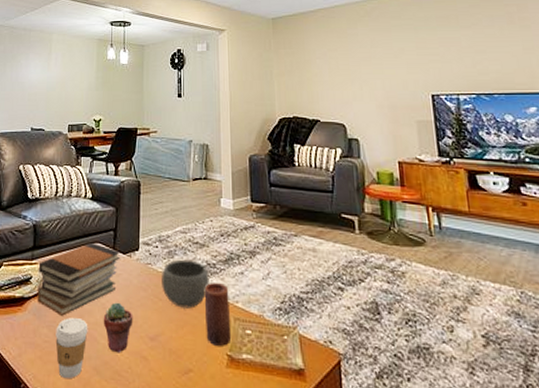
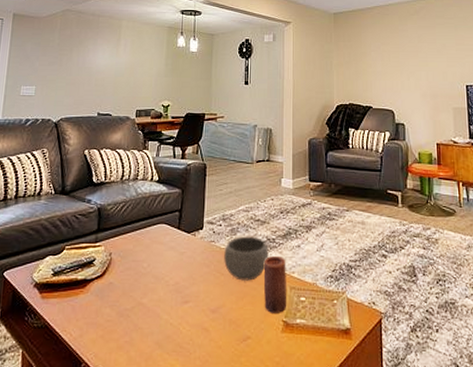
book stack: present [37,242,121,316] -> none [100,223,186,295]
coffee cup: present [55,318,88,379] -> none [118,297,152,355]
potted succulent: present [103,302,133,353] -> none [166,279,196,327]

